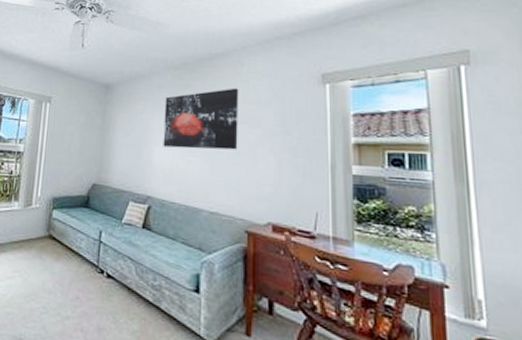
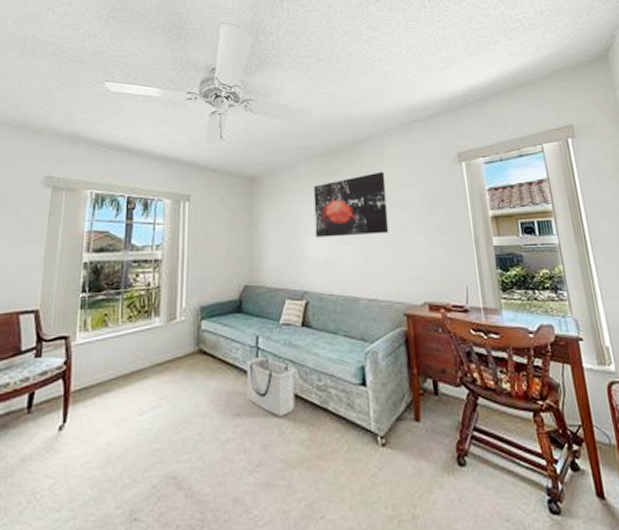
storage bin: none [87,249,133,306] -> present [245,356,296,416]

